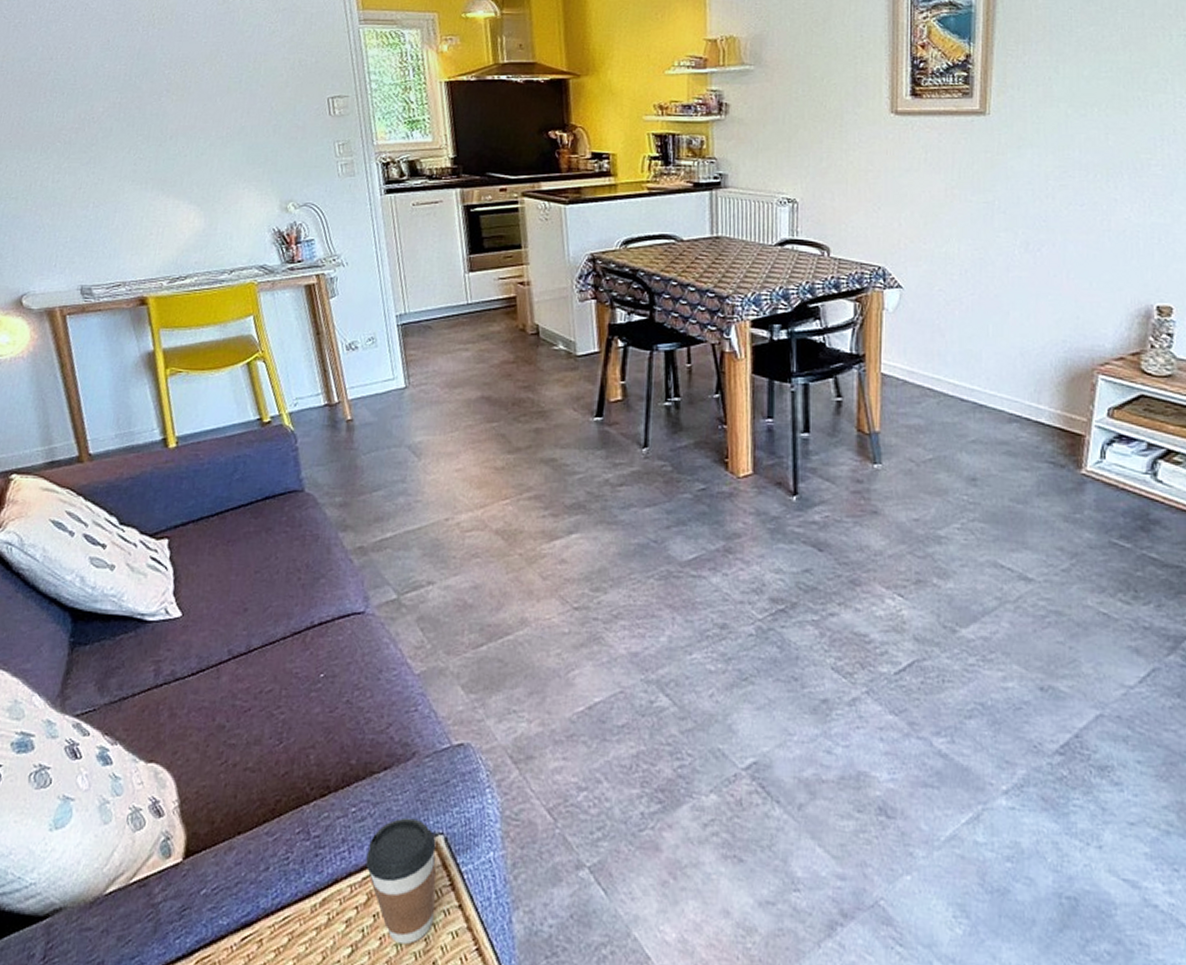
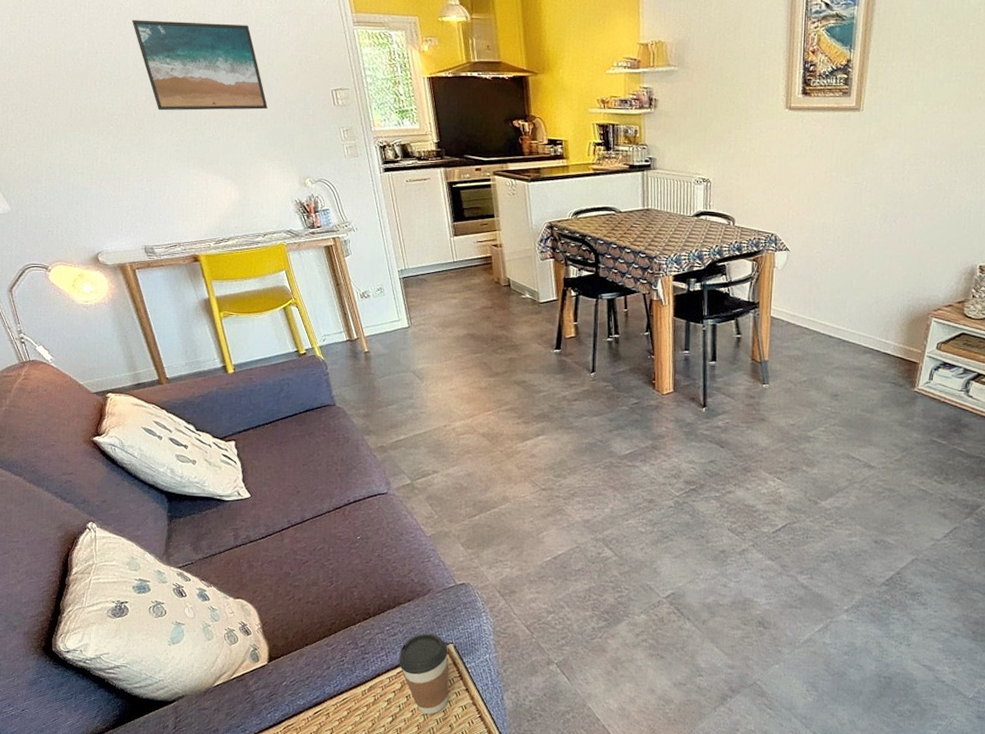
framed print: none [97,21,249,124] -> present [132,20,268,111]

